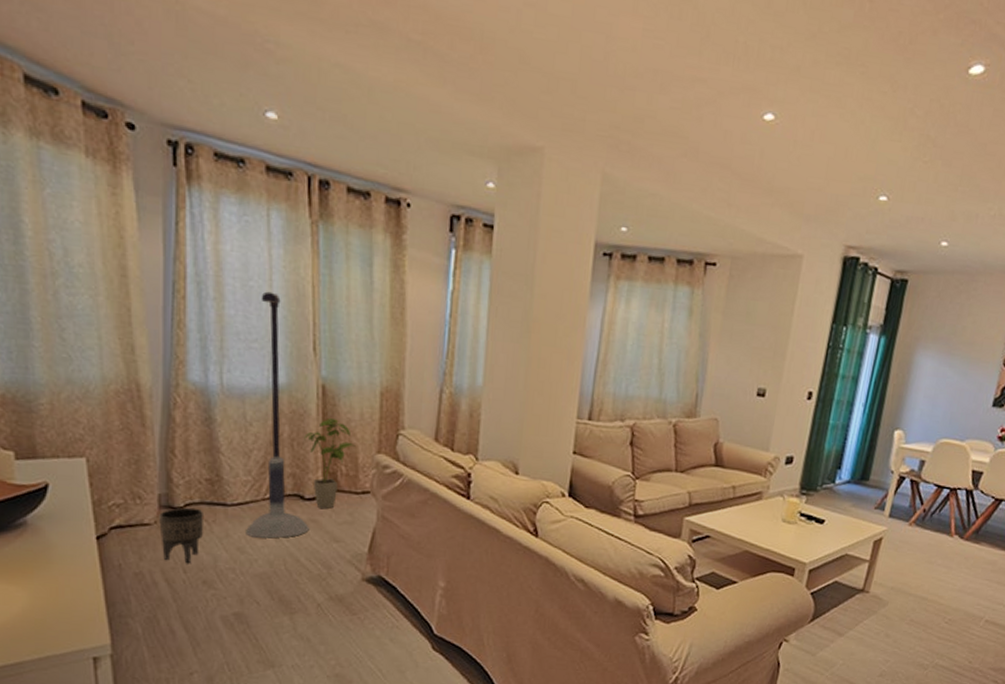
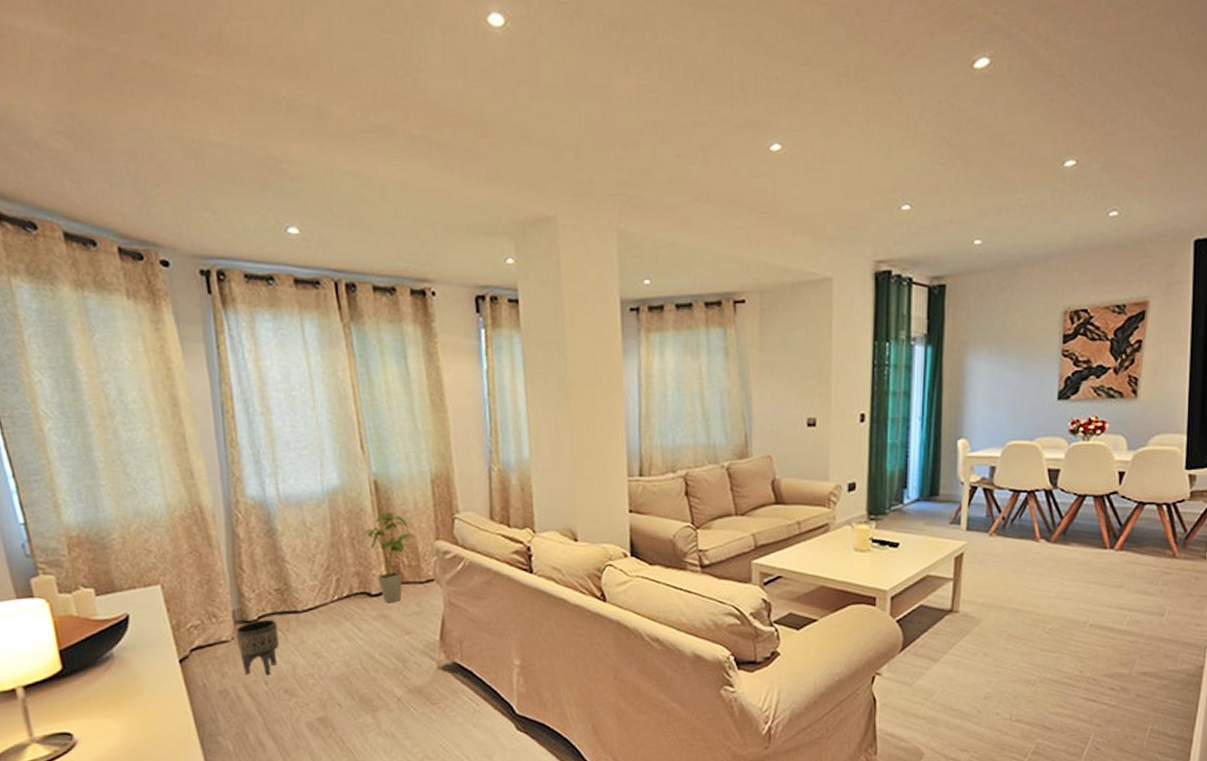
floor lamp: present [246,291,309,539] -> none [305,398,380,640]

